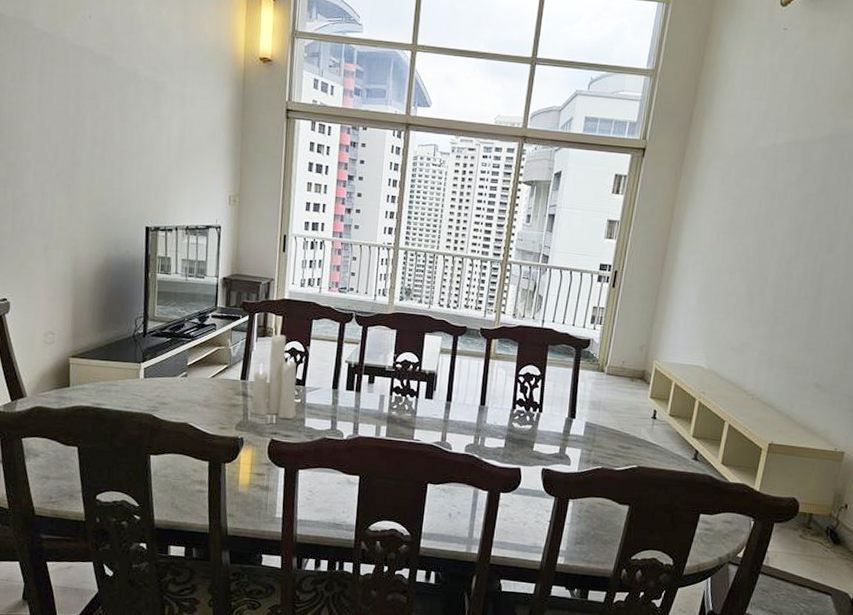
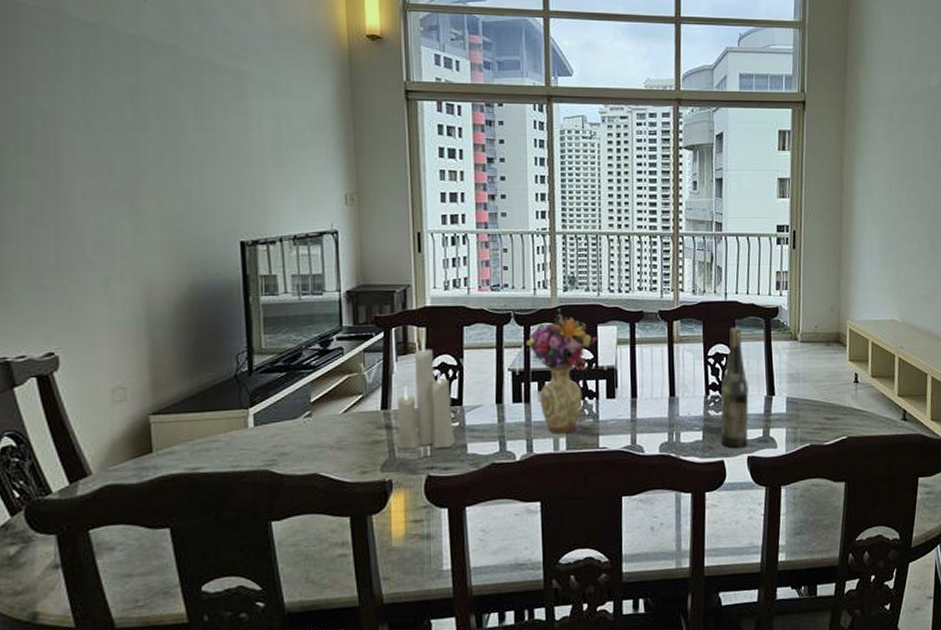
flower arrangement: none [363,315,426,423] -> present [527,309,600,434]
wine bottle: none [520,352,554,459] -> present [720,327,749,448]

